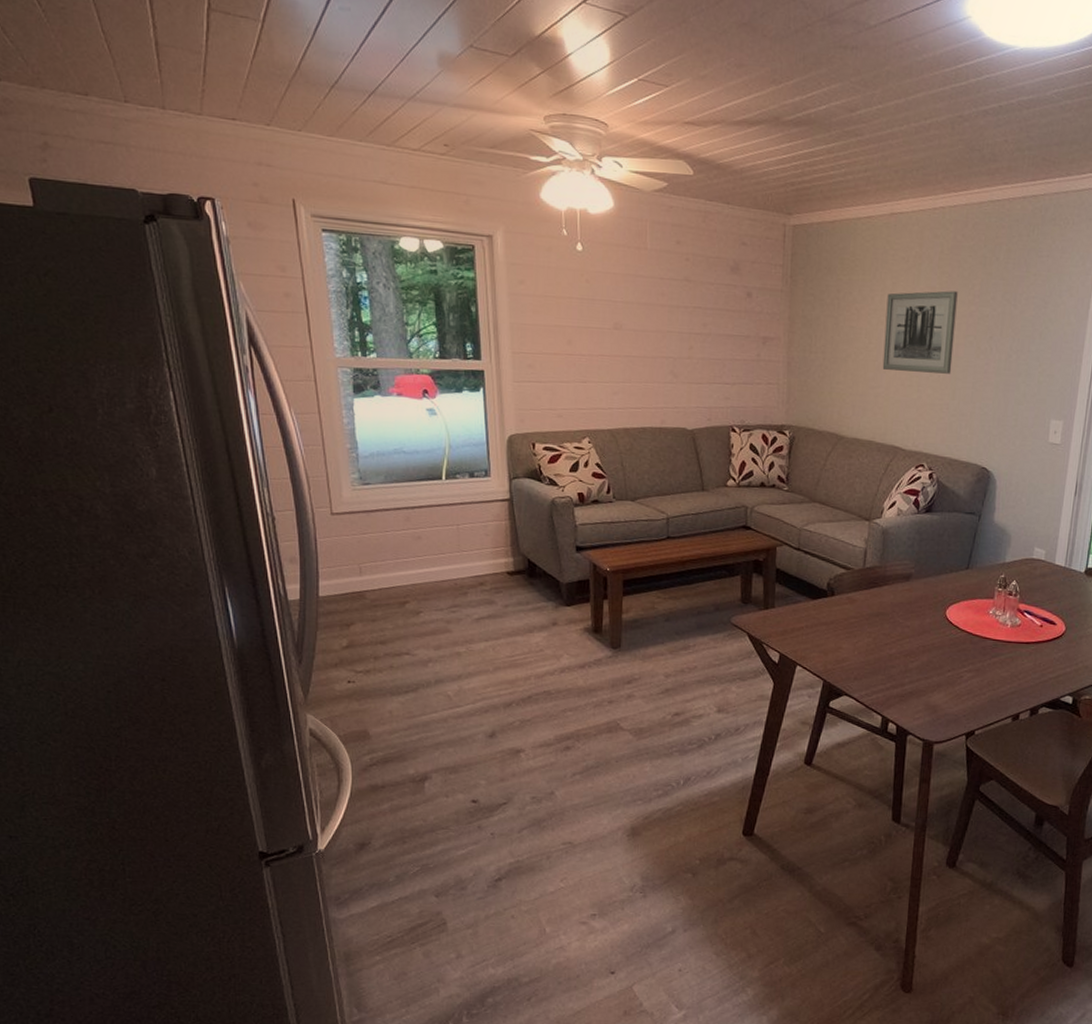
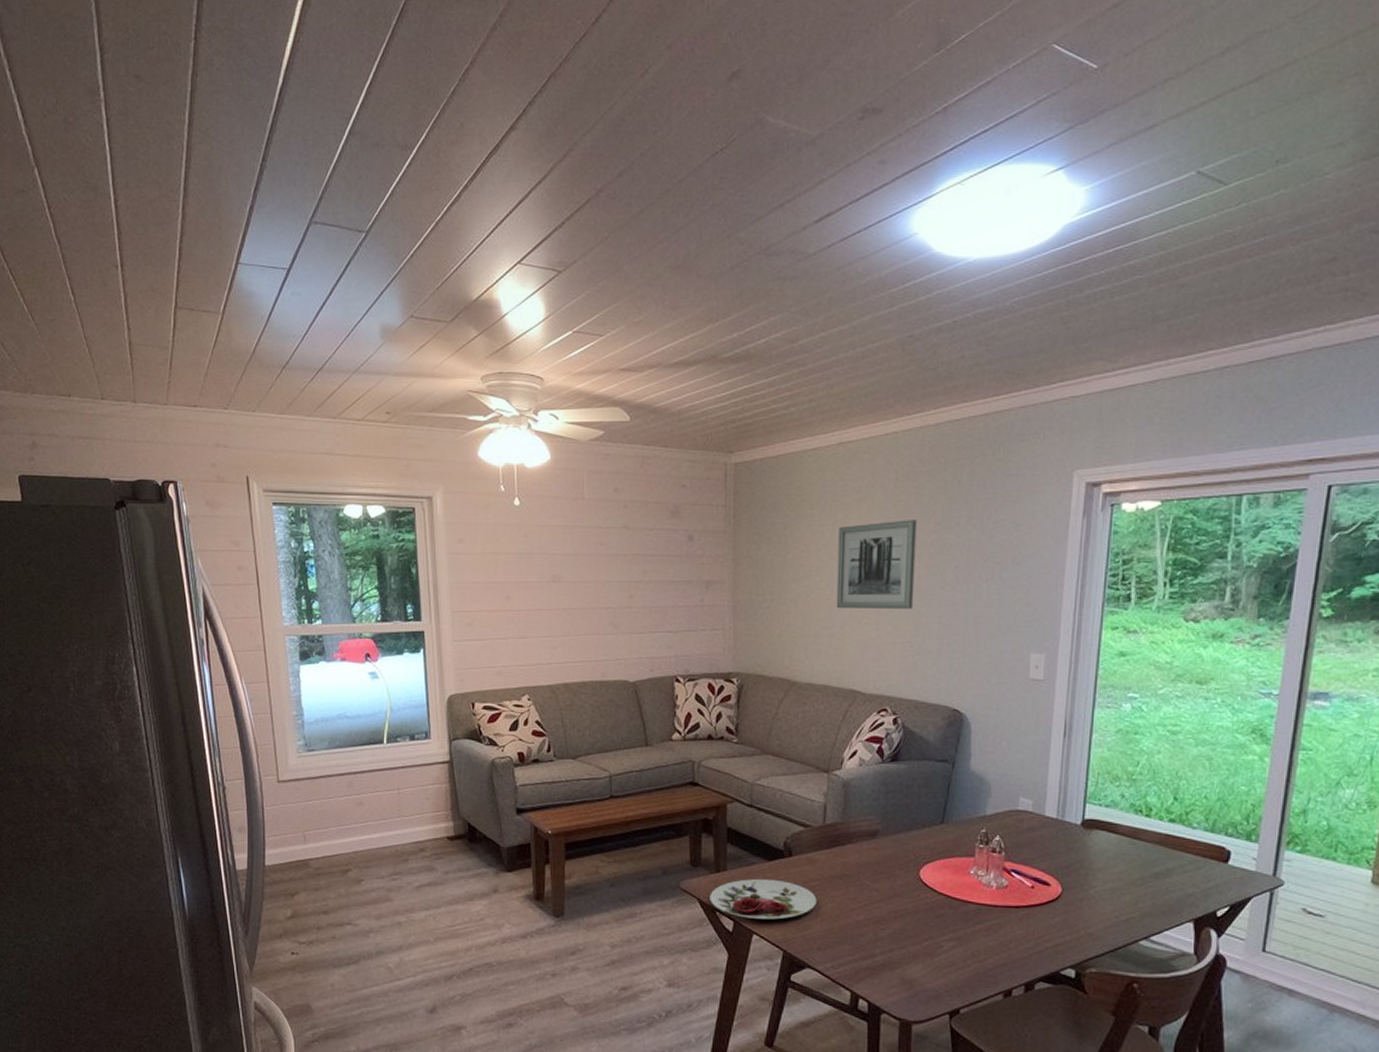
plate: none [758,615,855,653] -> present [709,878,817,920]

